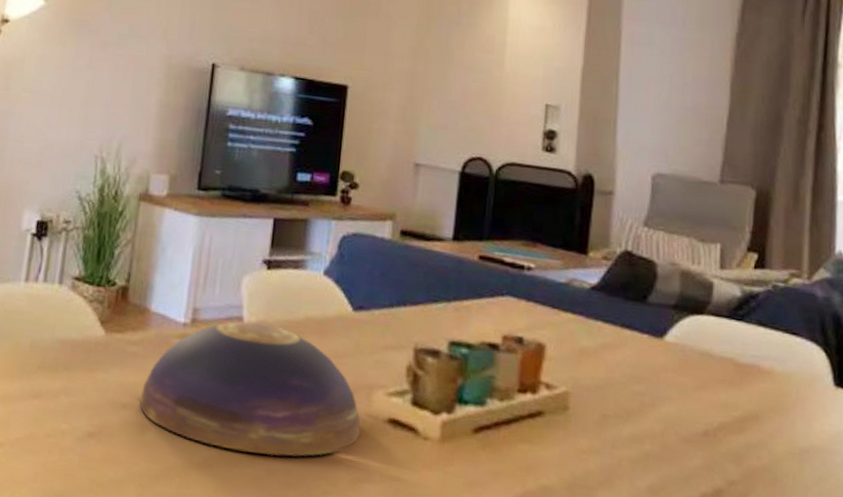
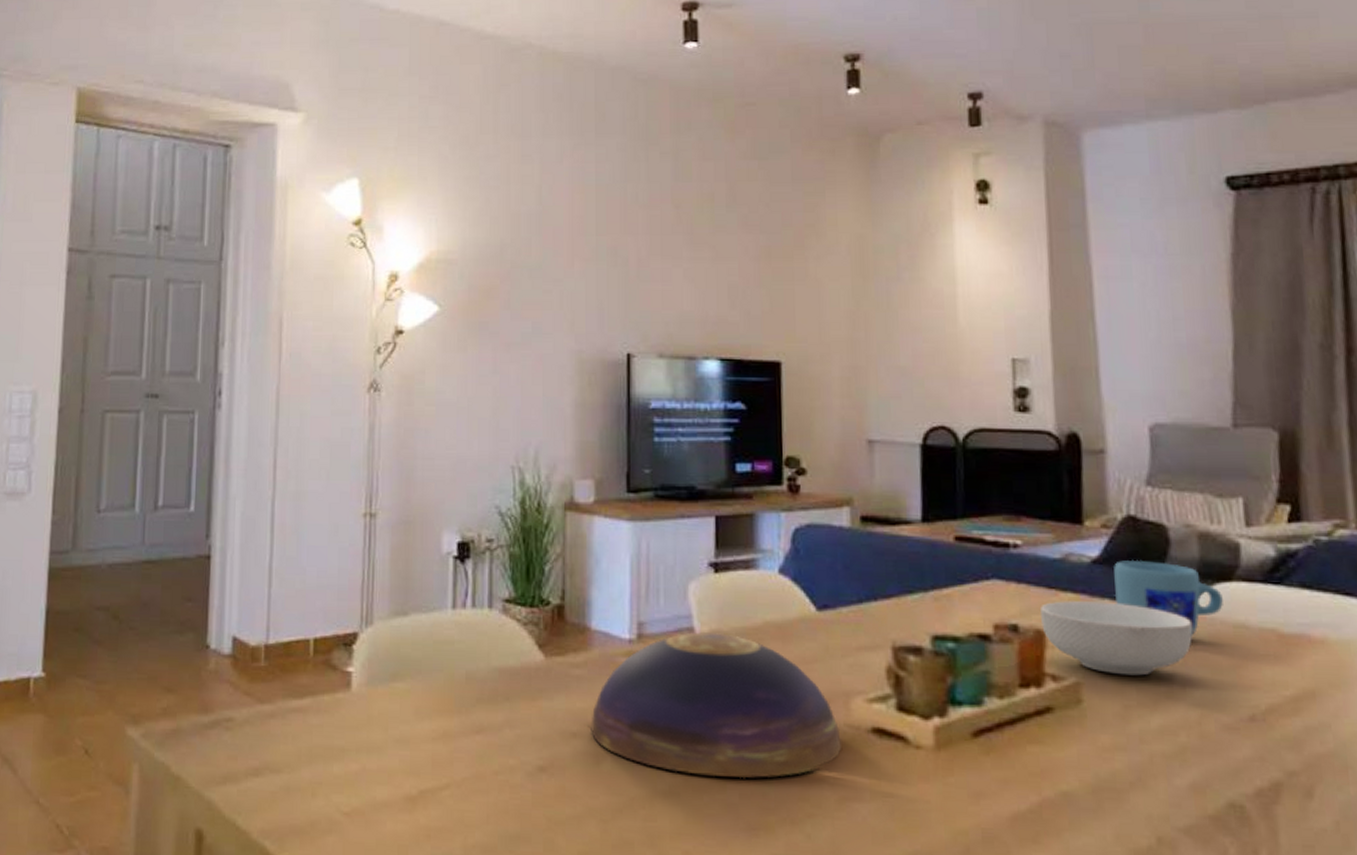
cereal bowl: none [543,320,667,390] -> present [1041,601,1193,676]
mug: none [605,289,694,359] -> present [1114,559,1223,636]

